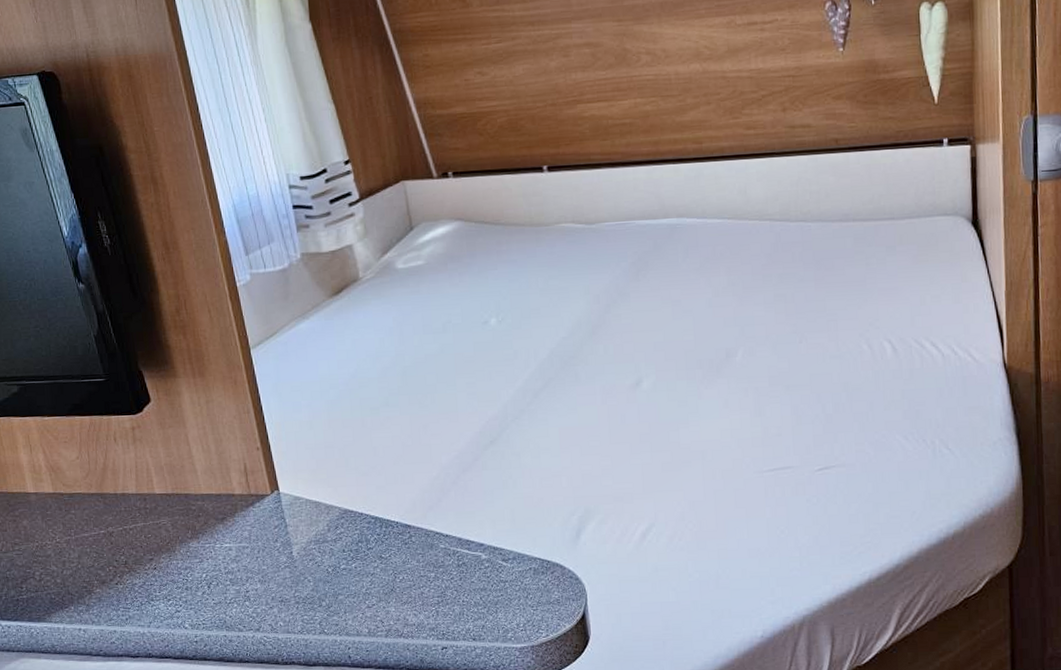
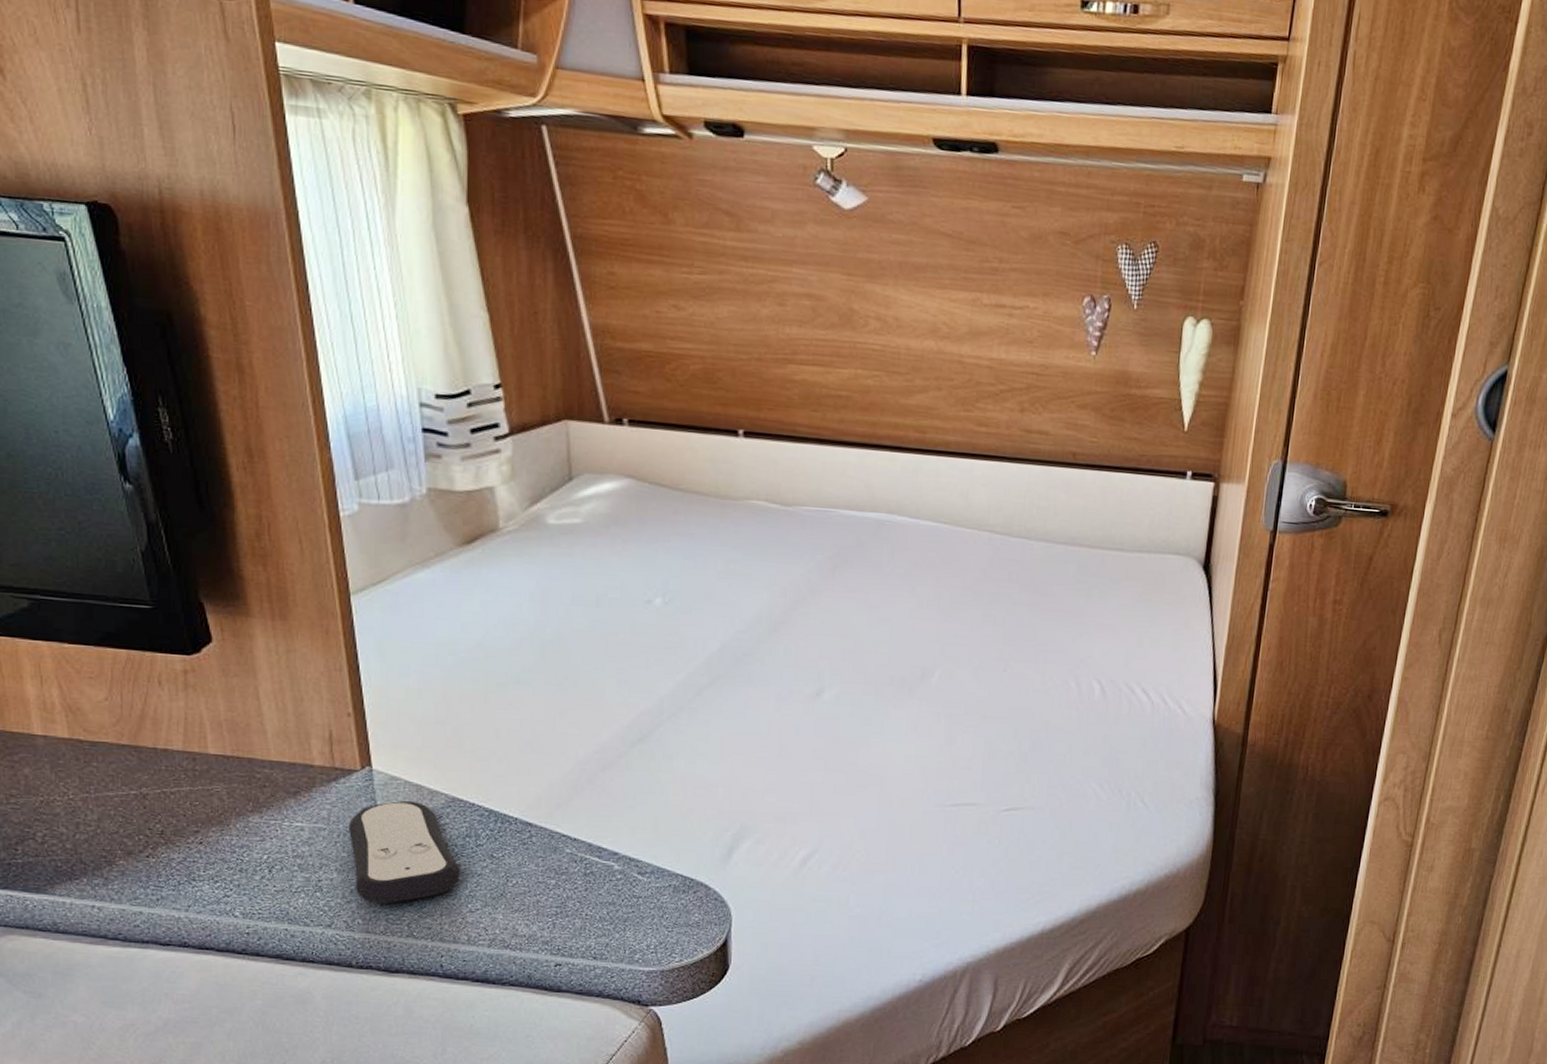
remote control: none [266,516,357,607] -> present [349,801,460,904]

